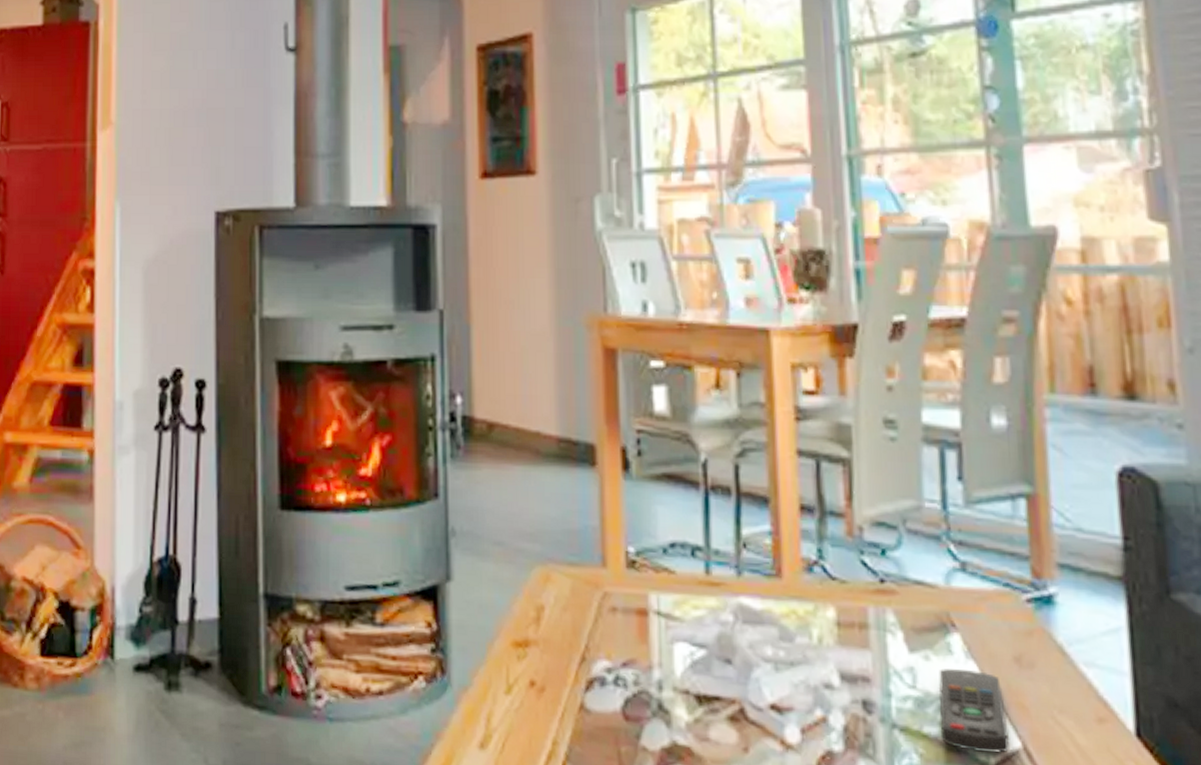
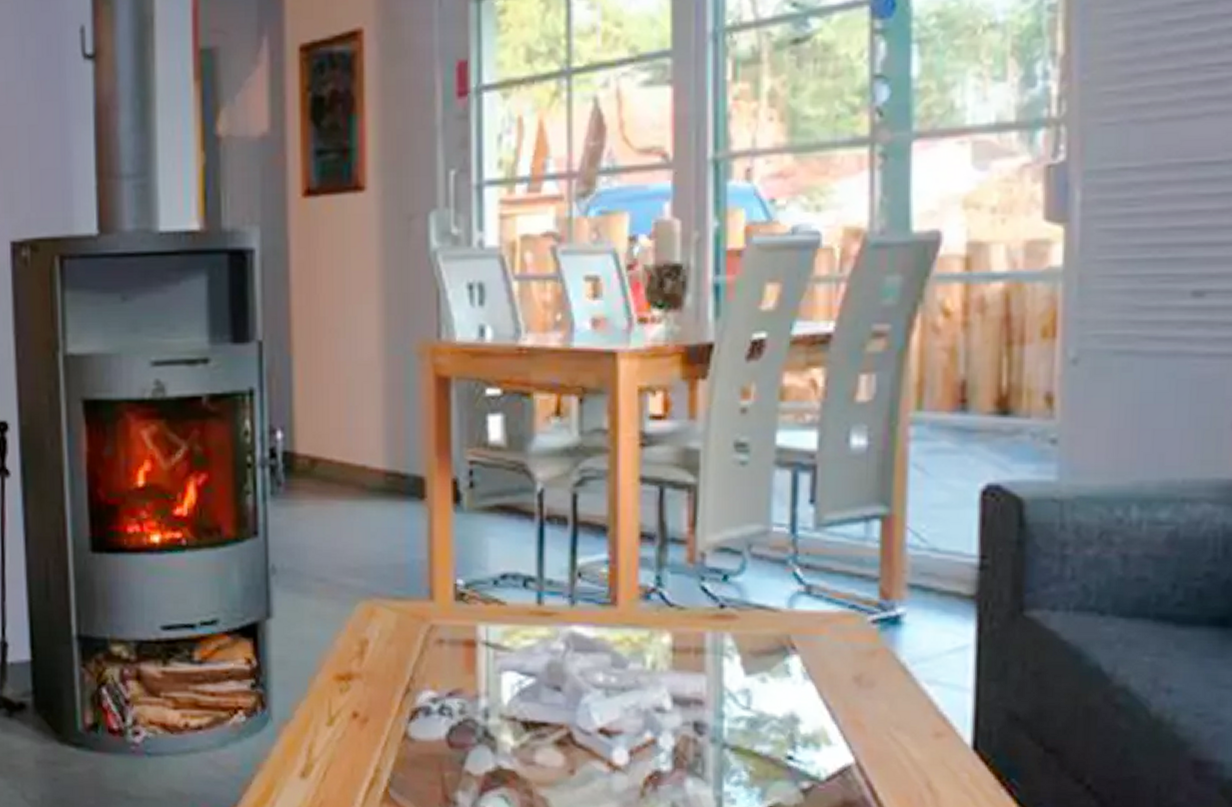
remote control: present [938,668,1010,753] -> none [772,690,843,769]

